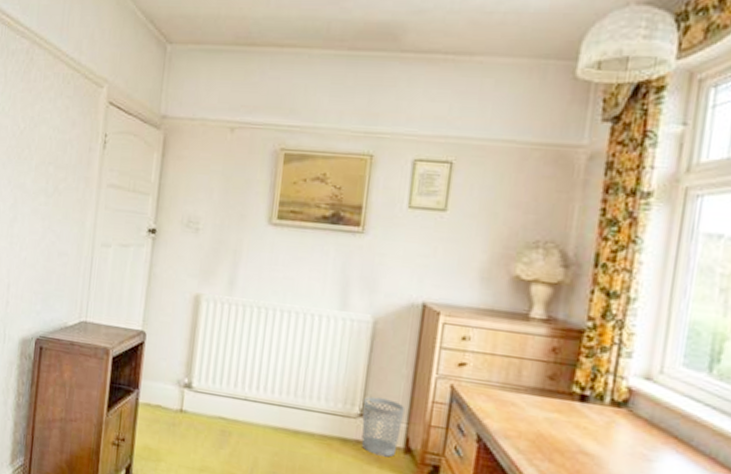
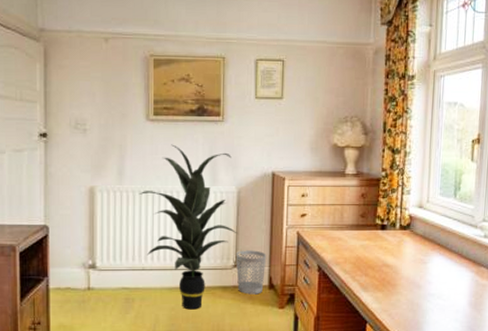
indoor plant: none [250,255,370,461] -> present [139,144,237,310]

